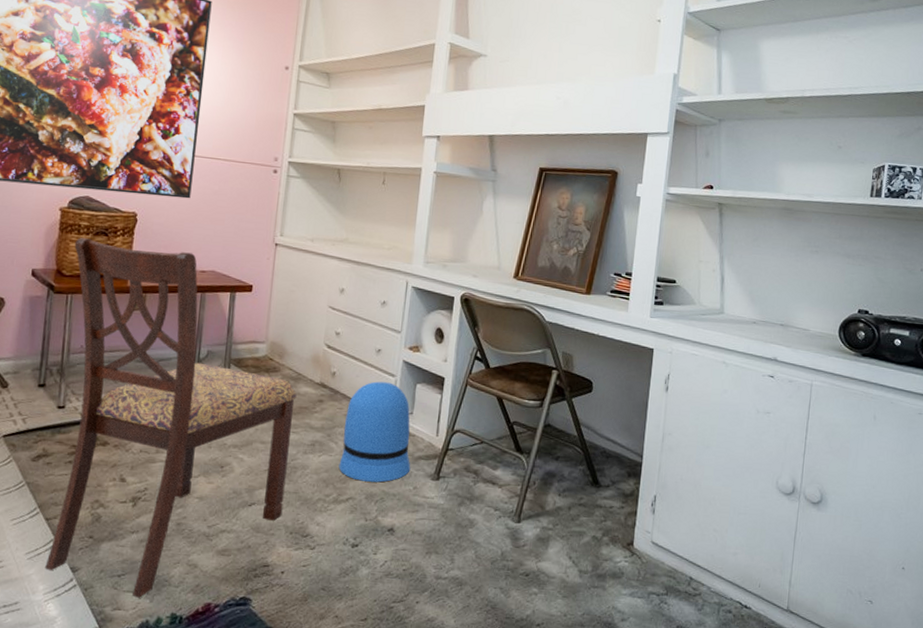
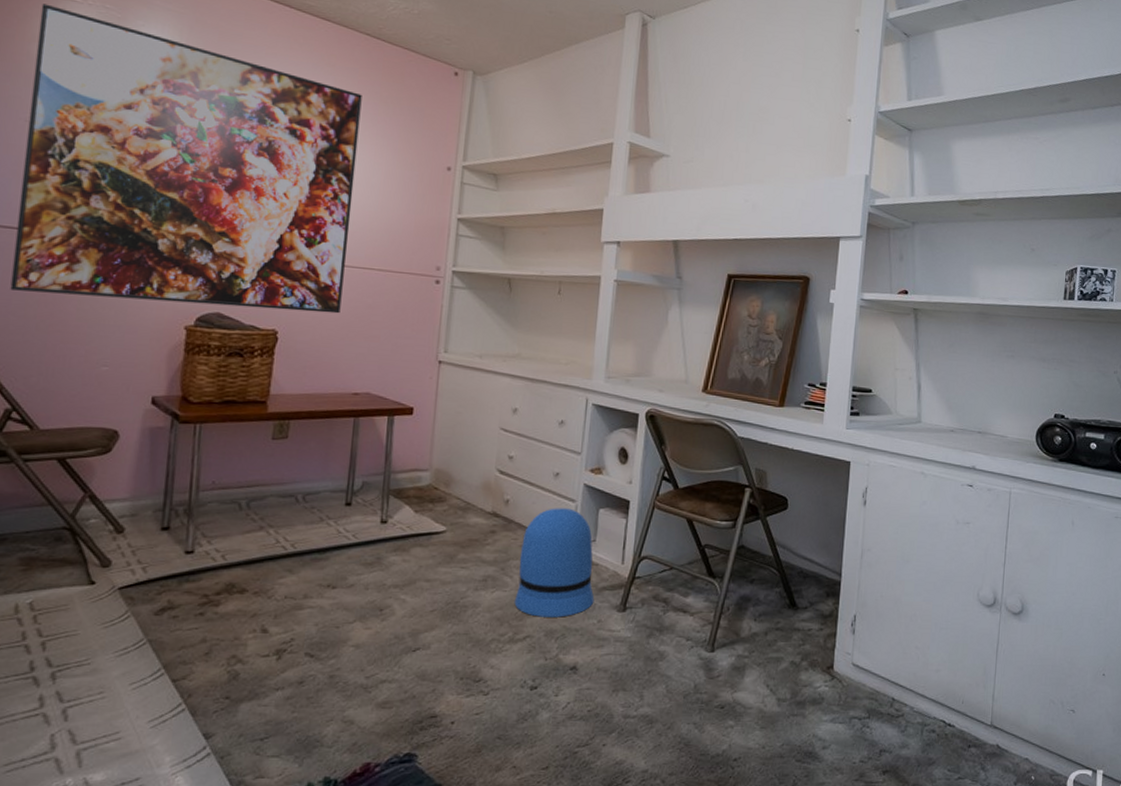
chair: present [45,238,297,598] -> none [172,359,466,763]

